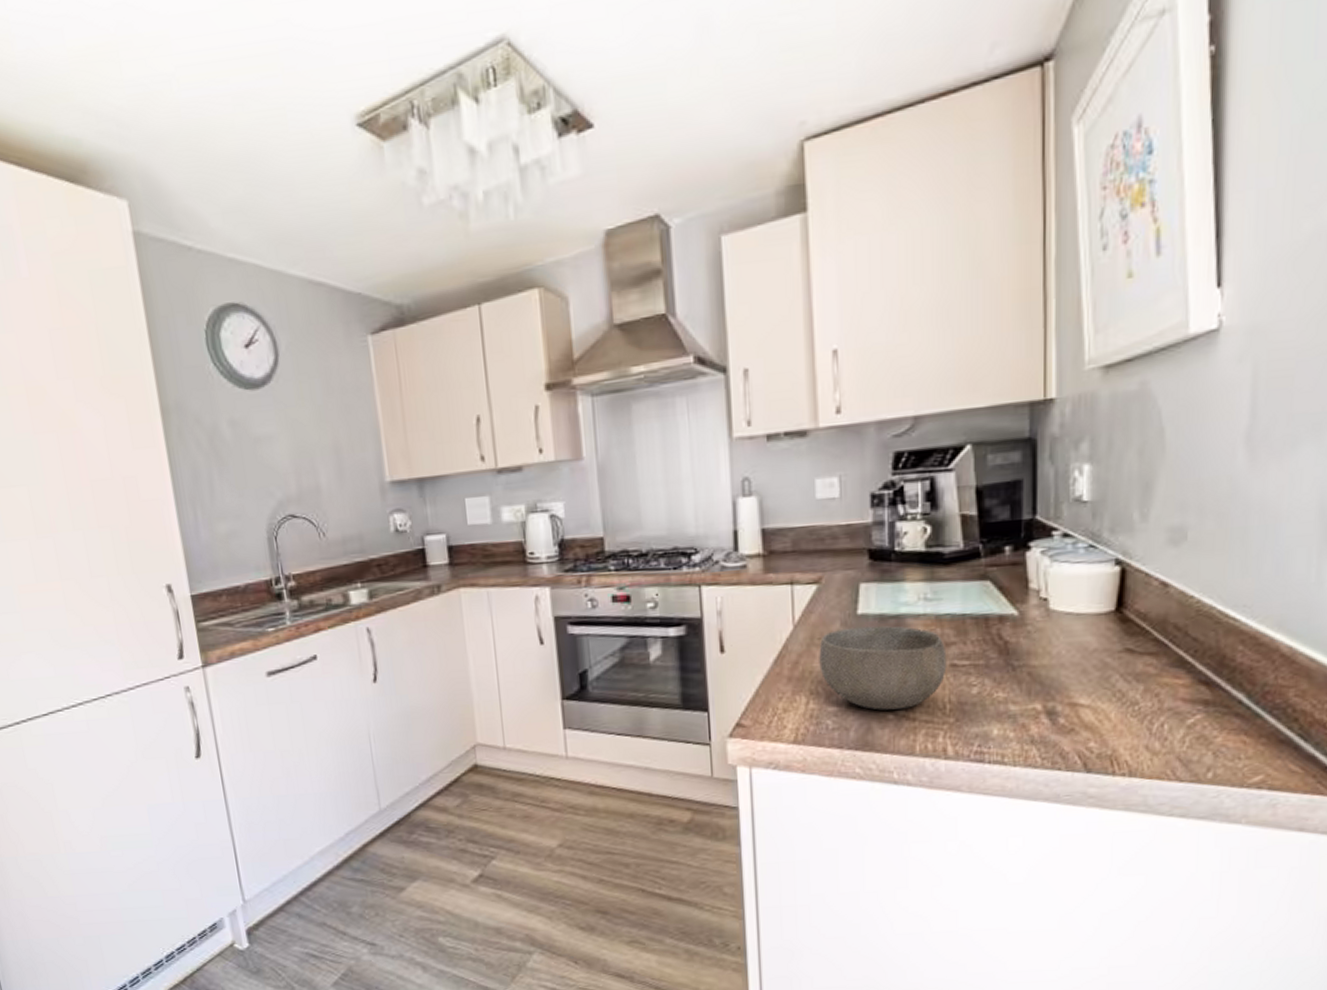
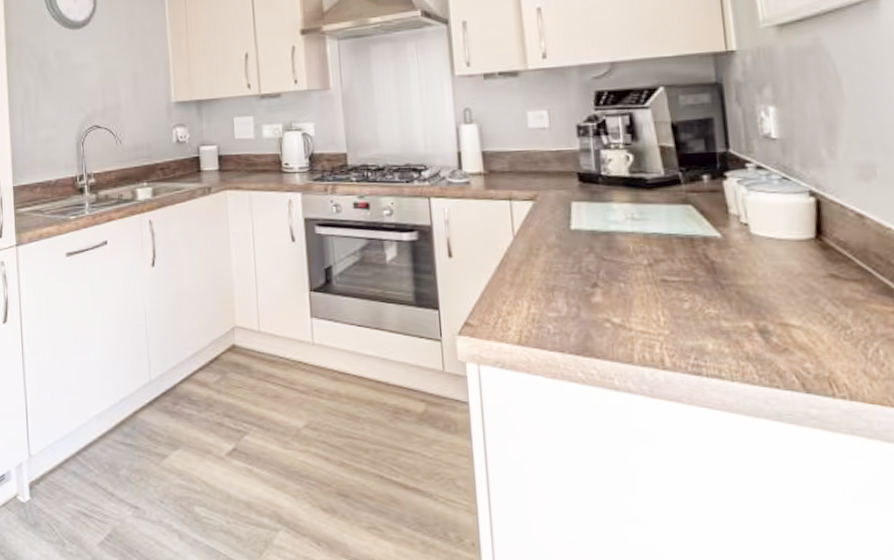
bowl: present [819,625,947,711] -> none [537,240,658,319]

